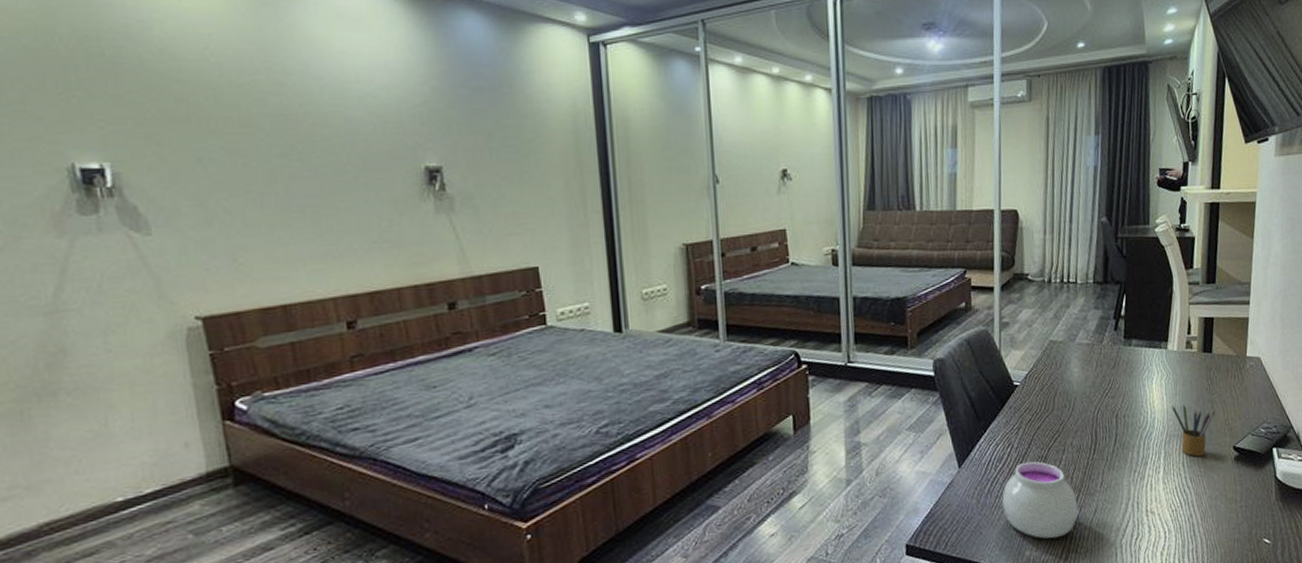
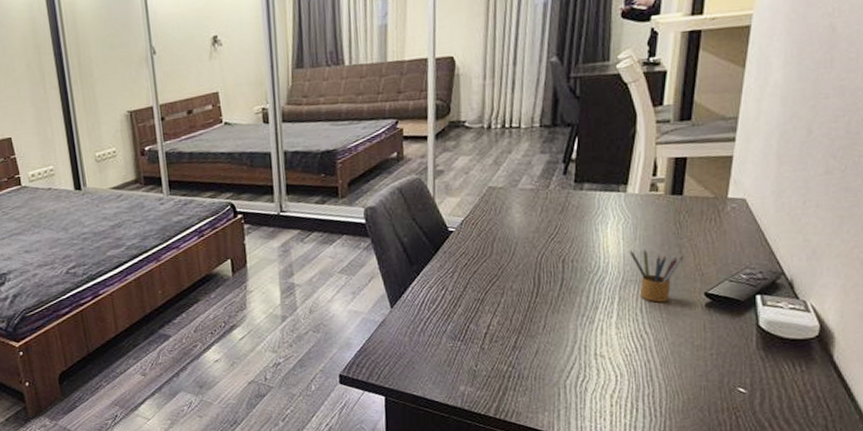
jar: present [1002,461,1079,539] -> none [435,303,518,377]

